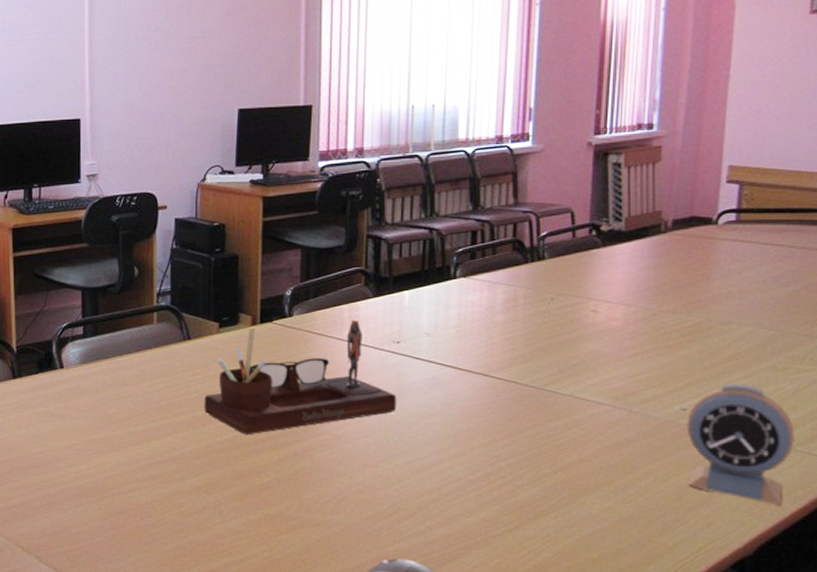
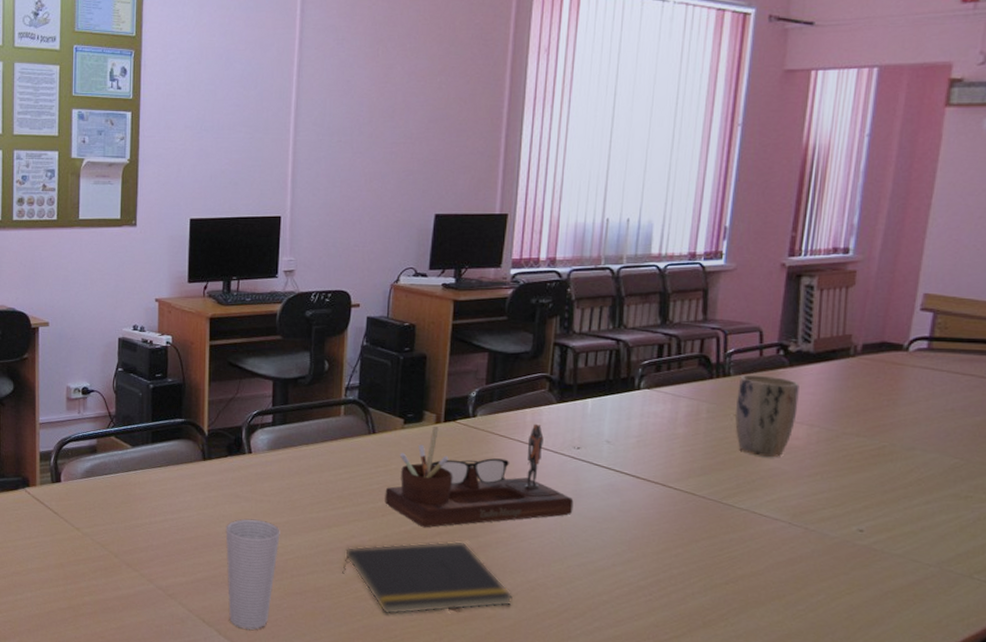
cup: none [41,437,98,555] -> present [225,518,280,630]
notepad: none [164,446,342,528] -> present [342,540,514,615]
plant pot: none [553,257,614,339] -> present [735,374,800,457]
alarm clock: present [686,383,795,506] -> none [860,508,973,631]

